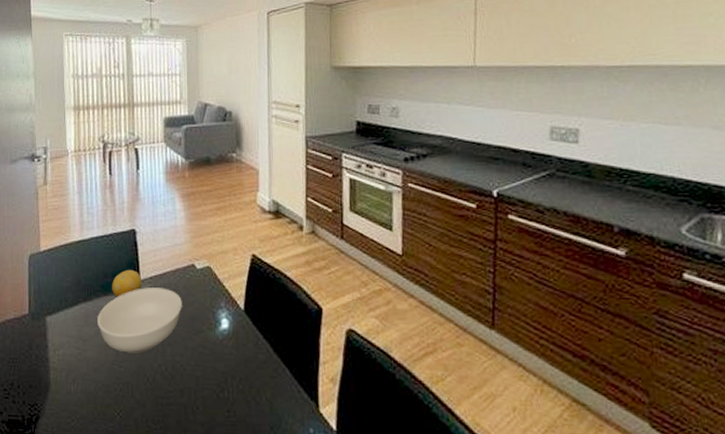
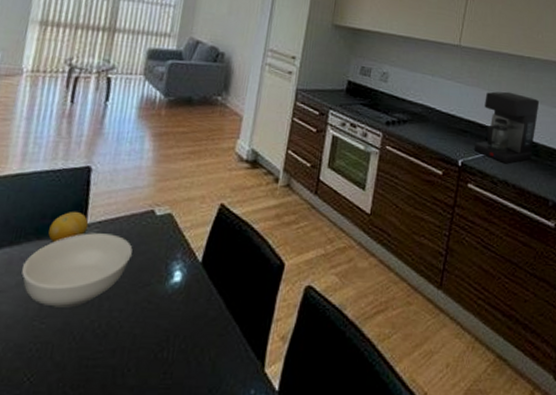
coffee maker: none [510,108,584,190] -> present [475,91,540,164]

